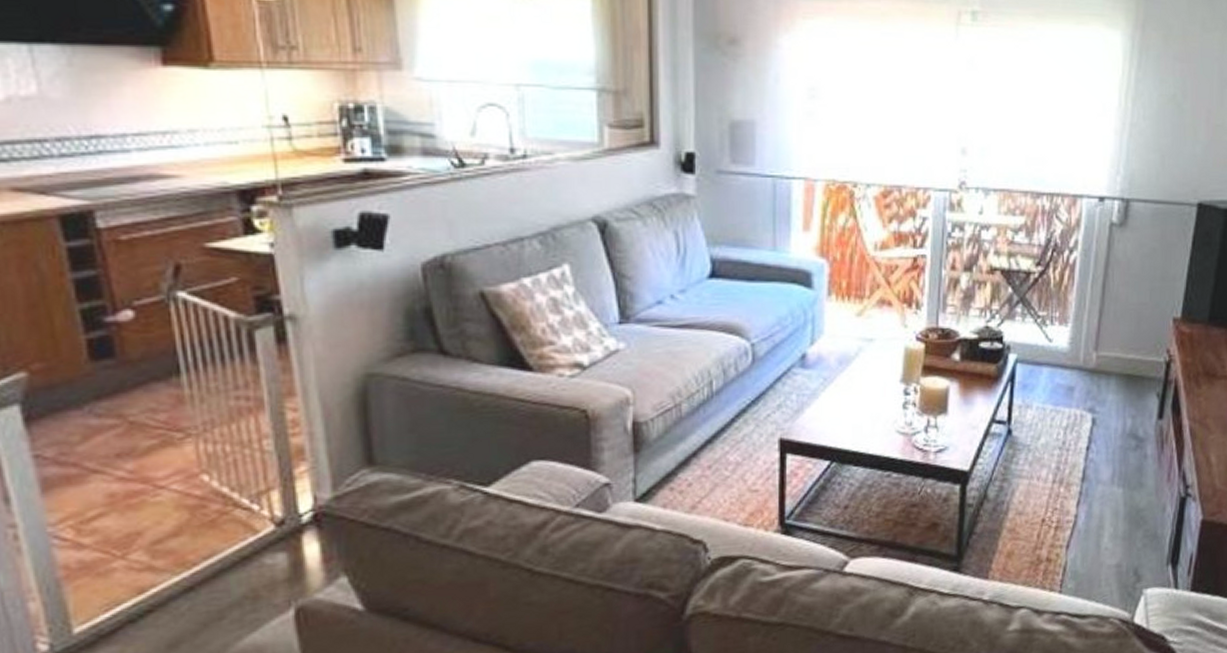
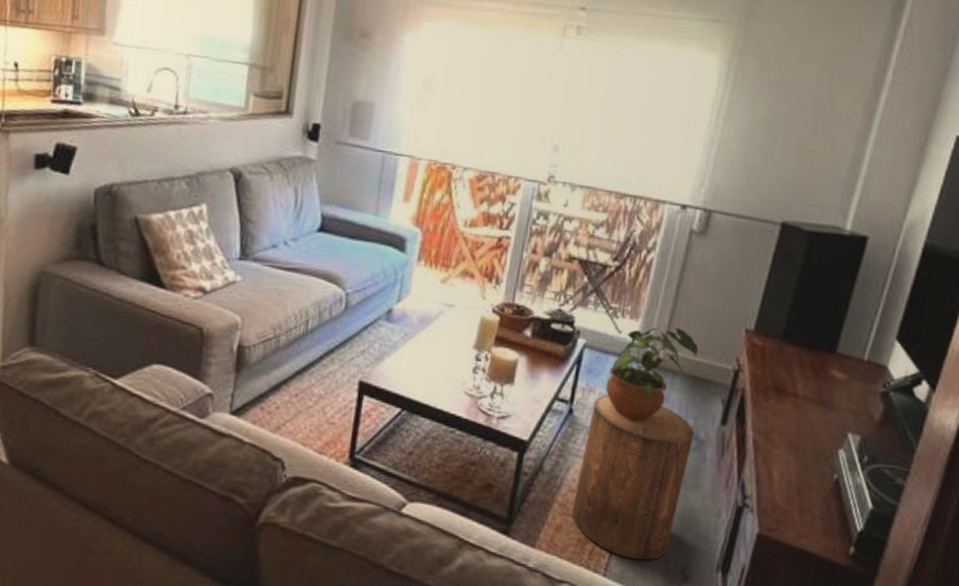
stool: none [1022,407,1134,570] -> present [572,394,695,561]
potted plant: none [1042,327,1130,430] -> present [605,327,699,421]

